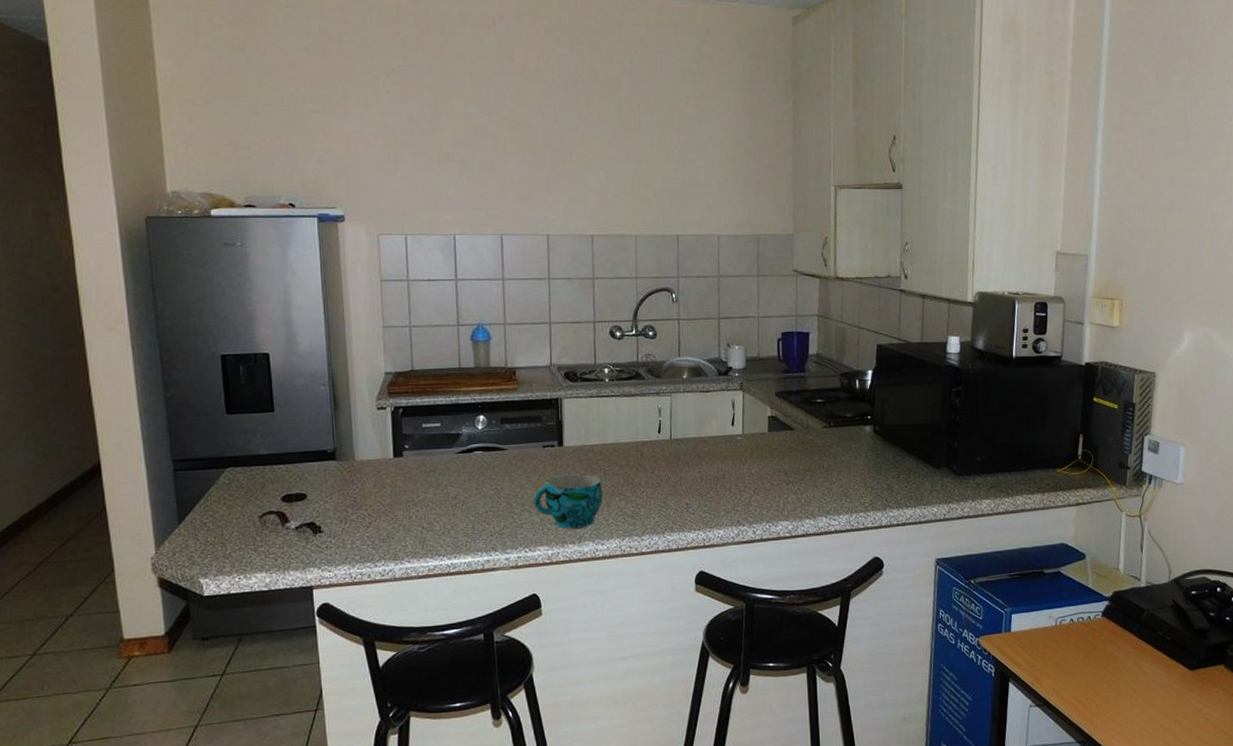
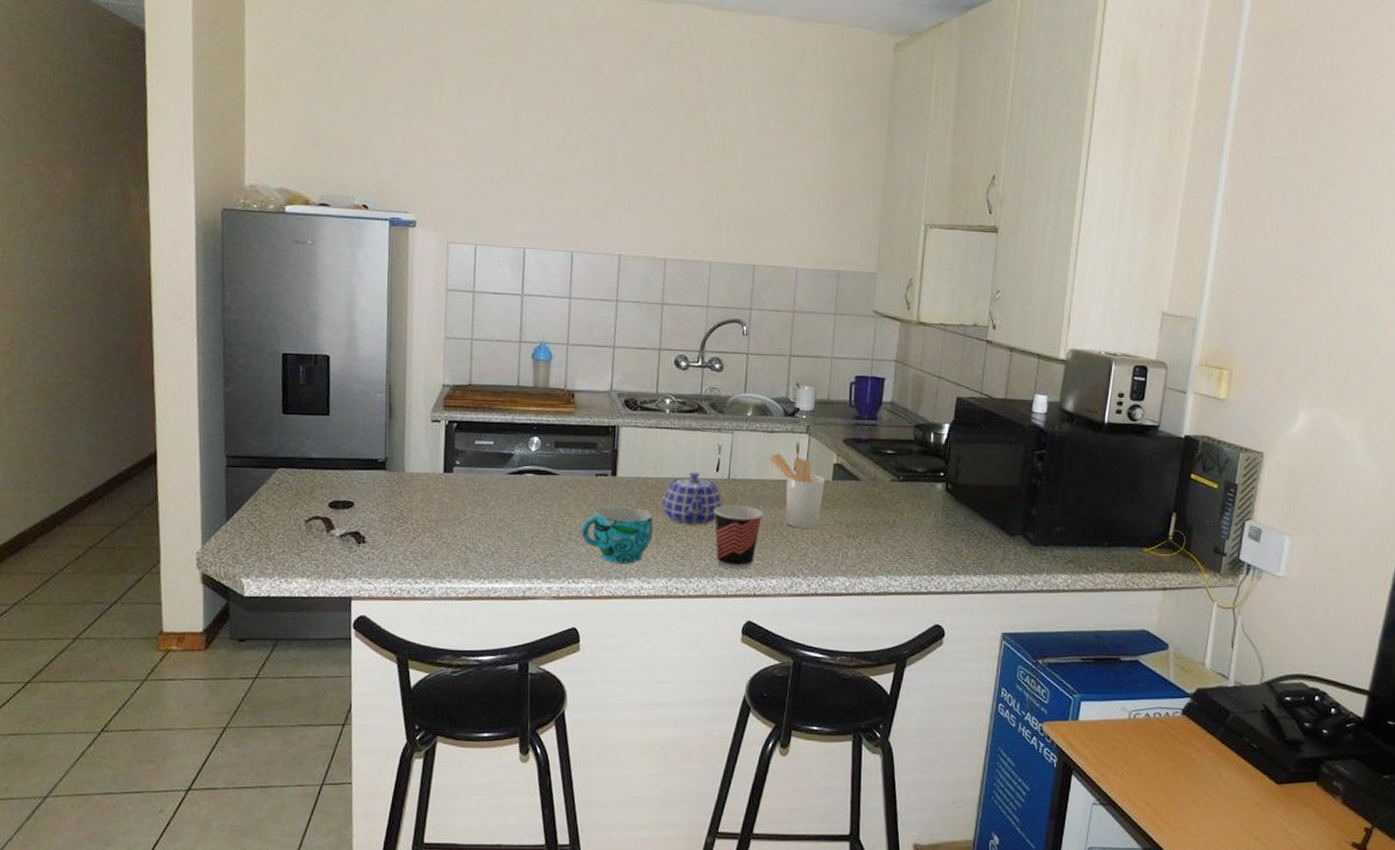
teapot: none [609,436,667,486] -> present [661,472,723,525]
cup: none [659,463,706,524] -> present [714,505,763,570]
utensil holder: none [706,411,762,480] -> present [768,453,825,529]

